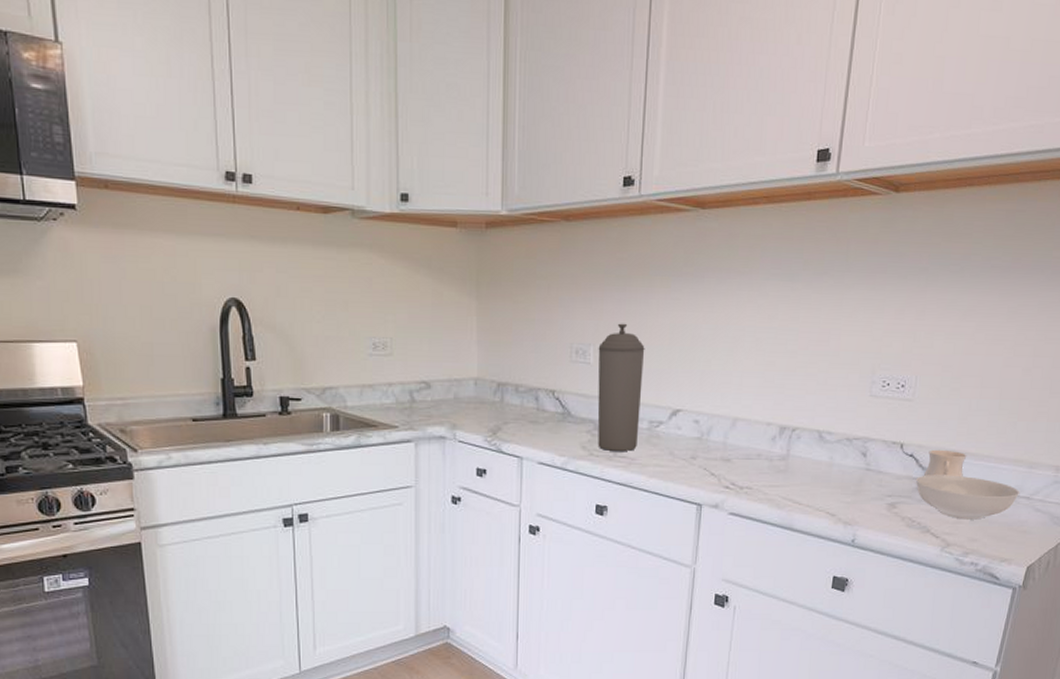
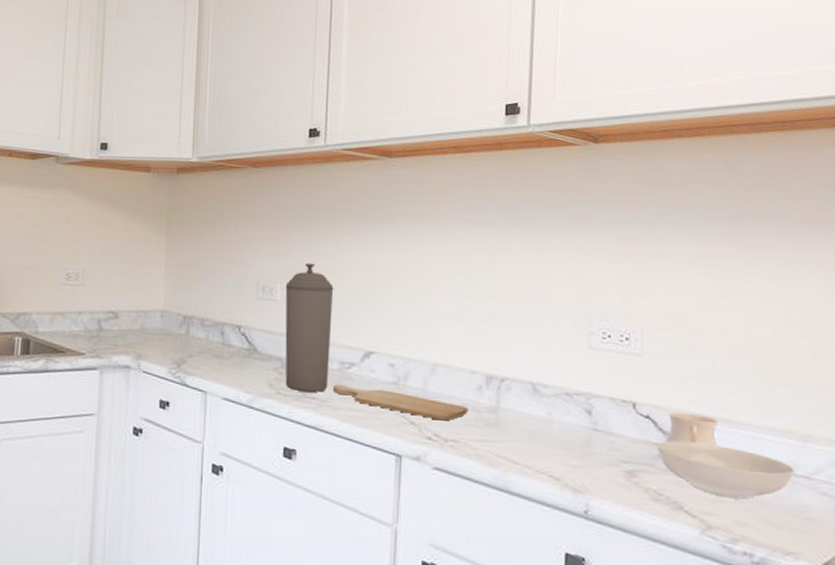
chopping board: none [641,443,762,471] -> present [332,384,468,421]

